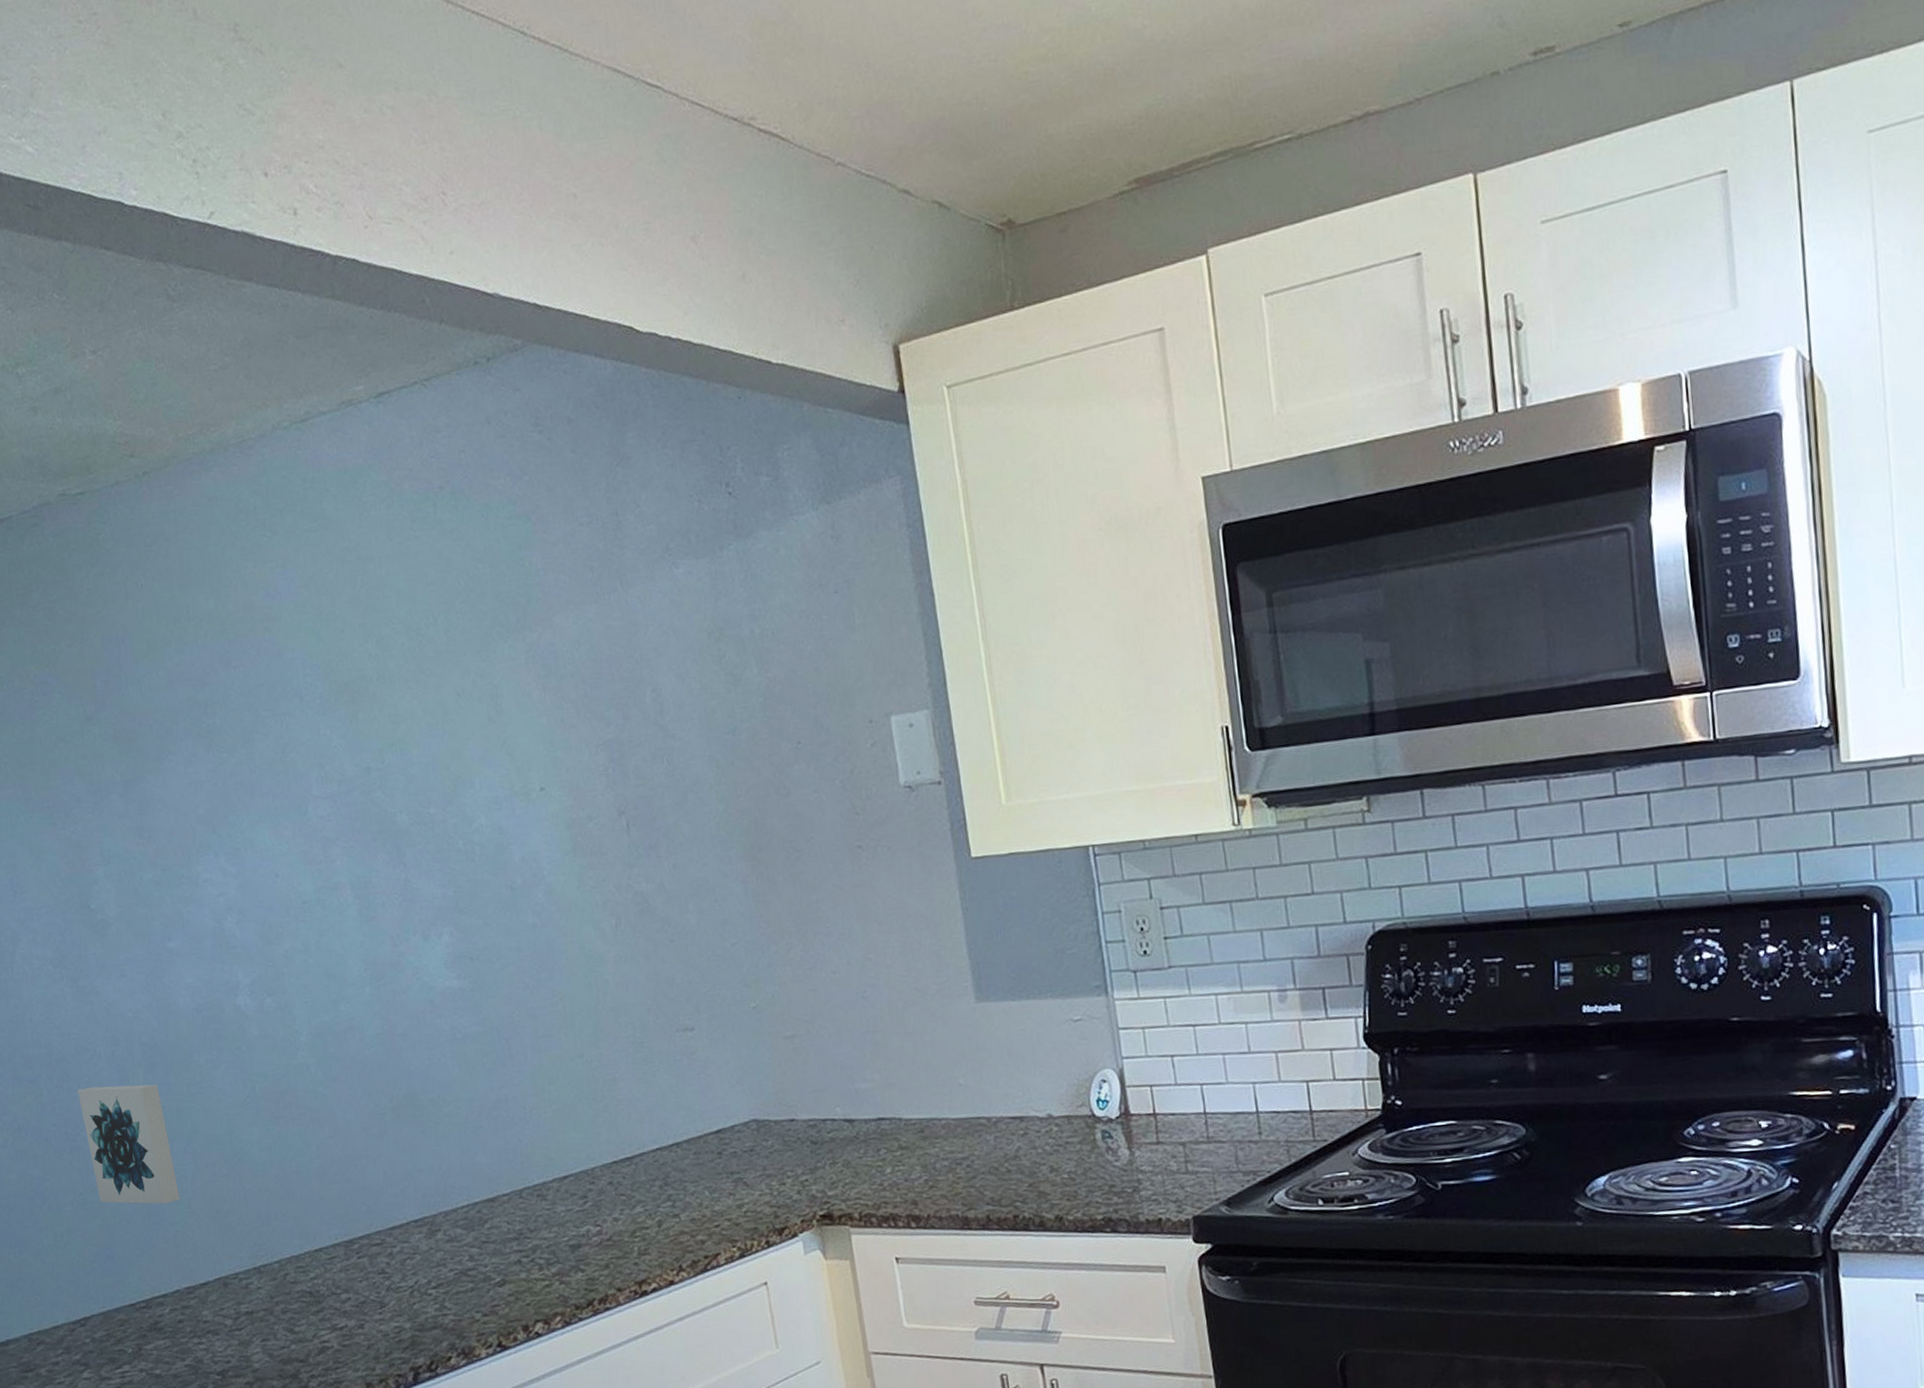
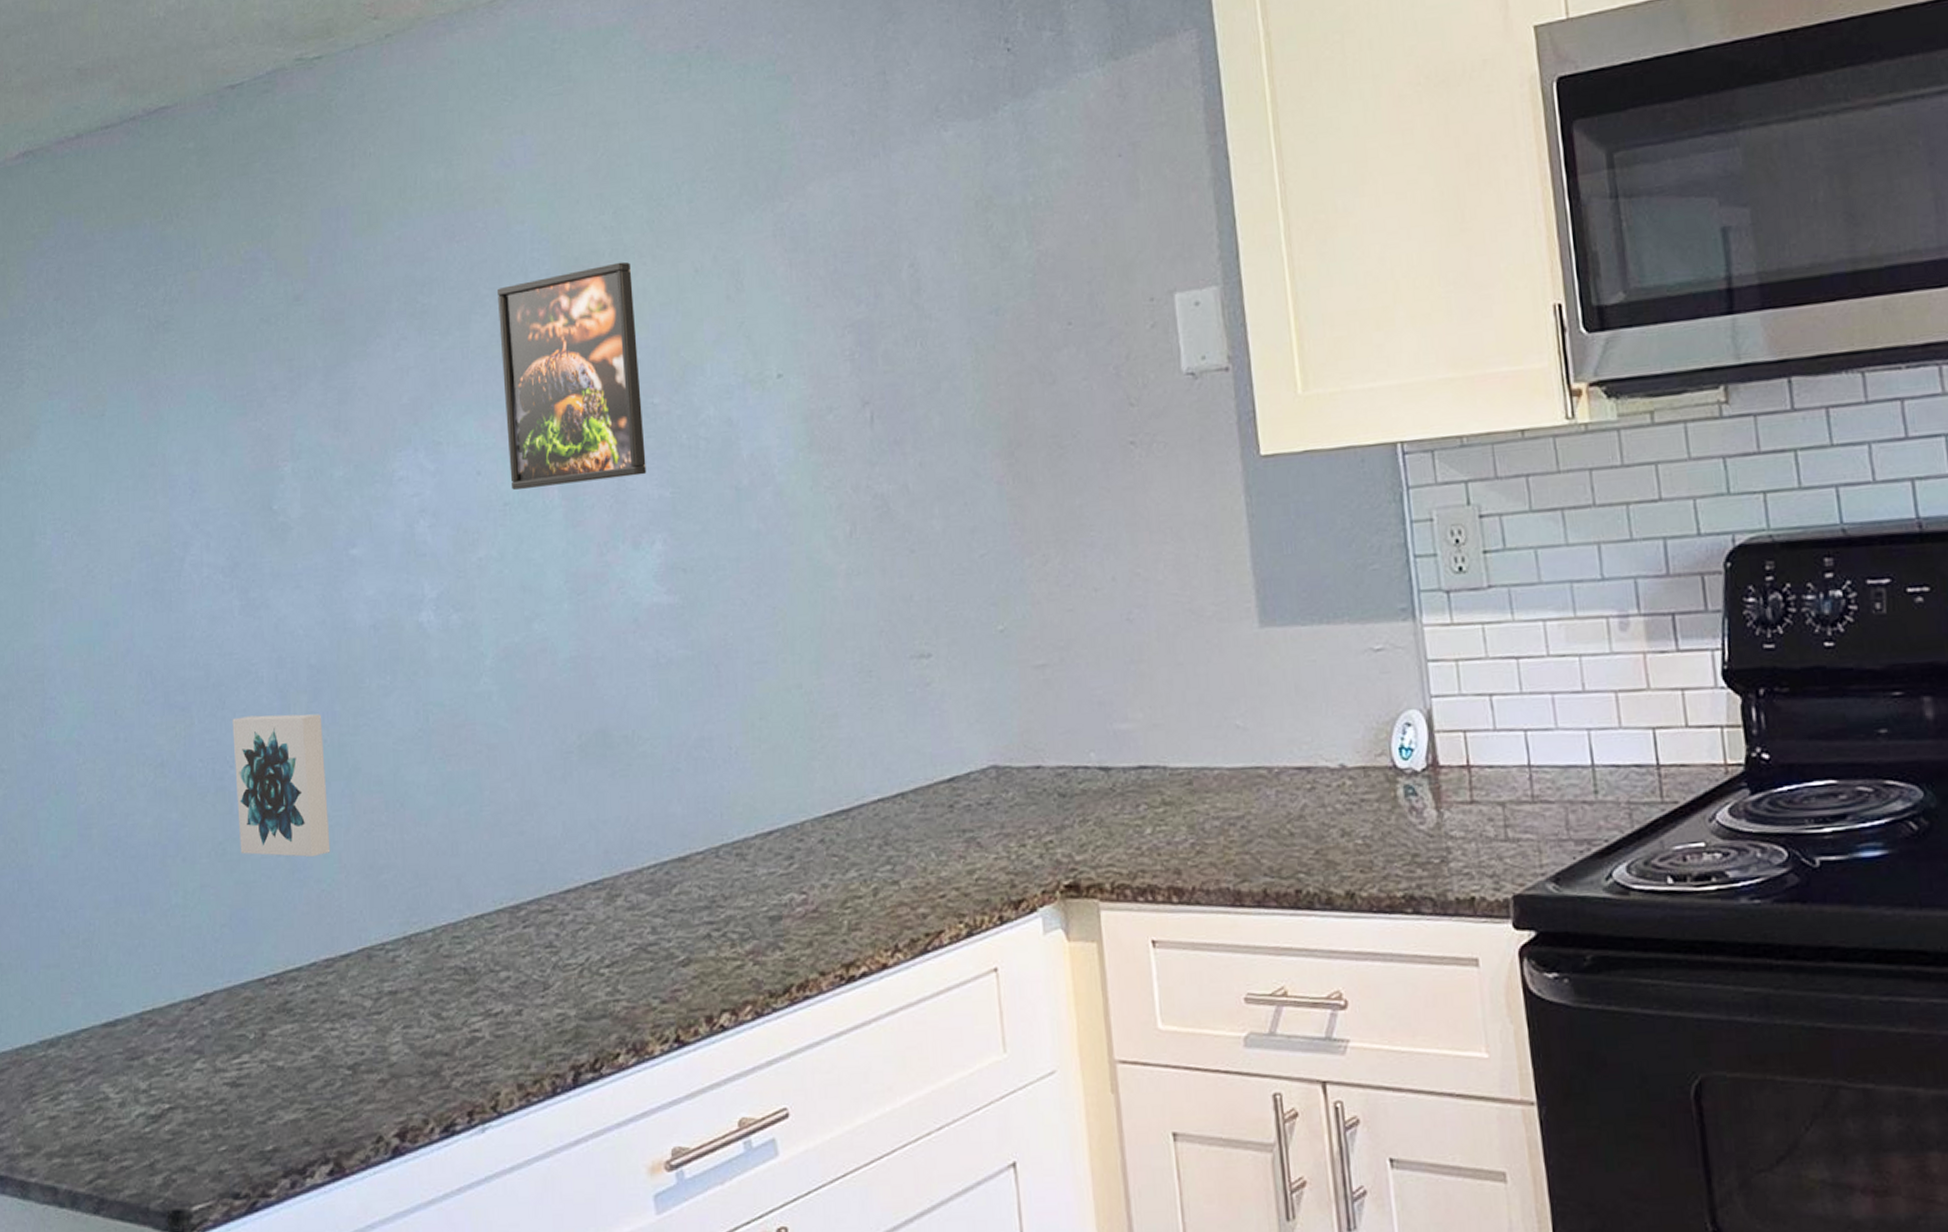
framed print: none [276,686,429,890] -> present [498,261,647,490]

